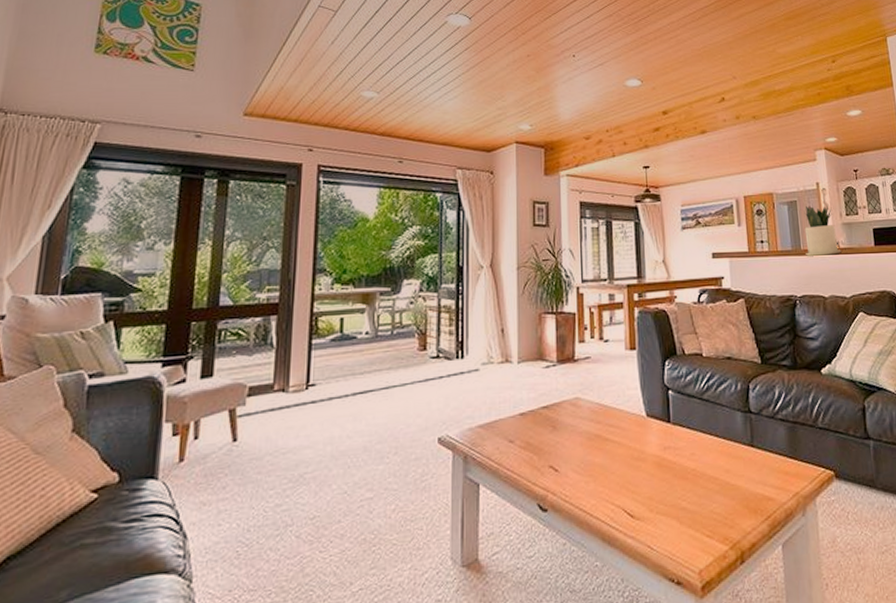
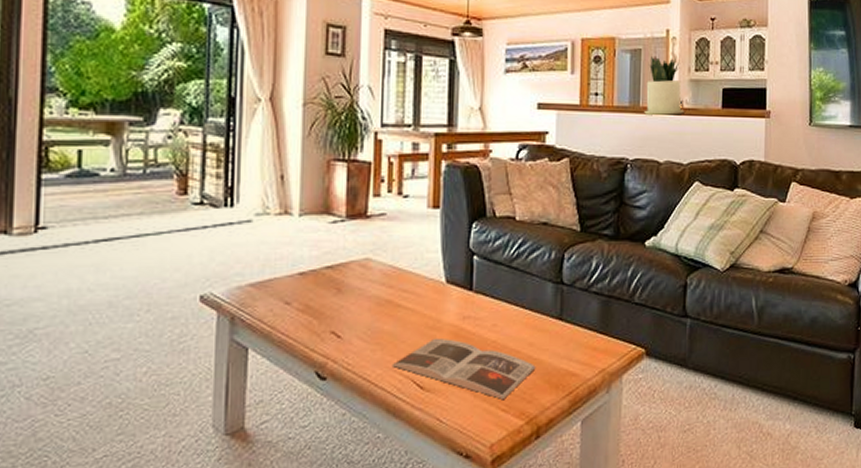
magazine: none [604,468,735,525] -> present [391,338,536,399]

